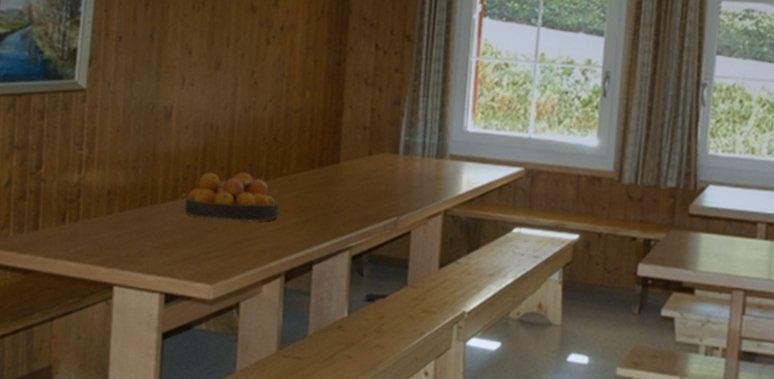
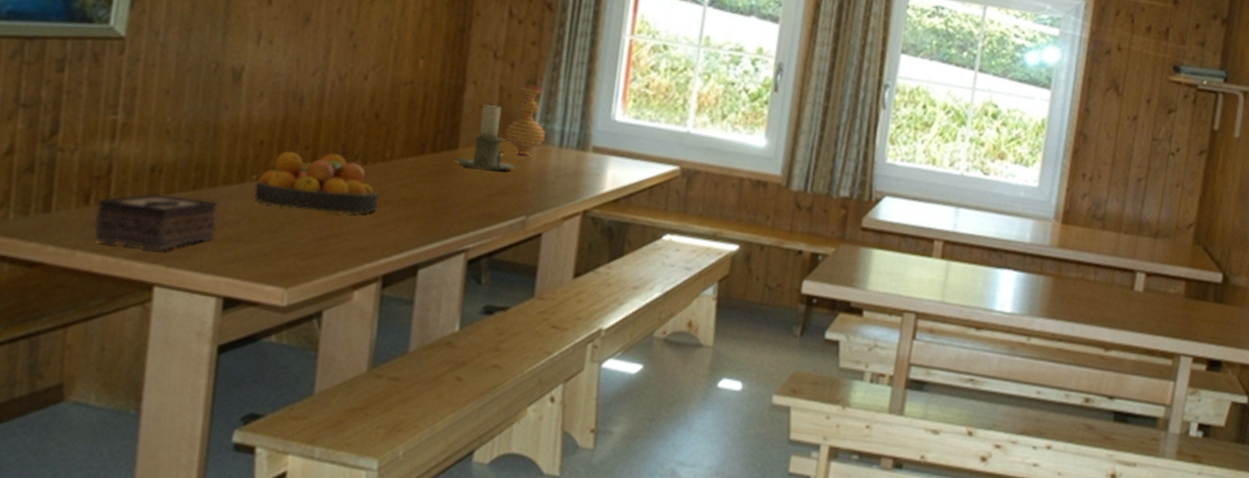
tissue box: none [69,211,158,257] -> present [93,193,218,251]
candle holder: none [337,124,387,180] -> present [454,104,516,172]
vase: none [377,106,411,166] -> present [505,85,546,156]

